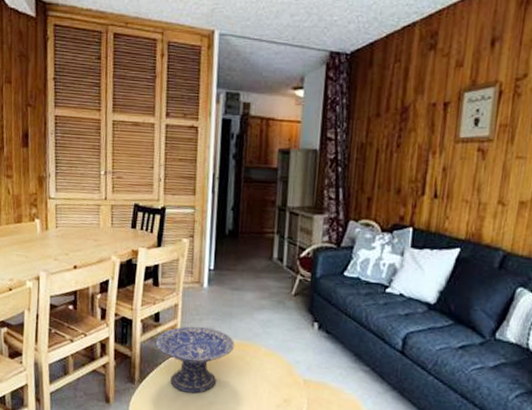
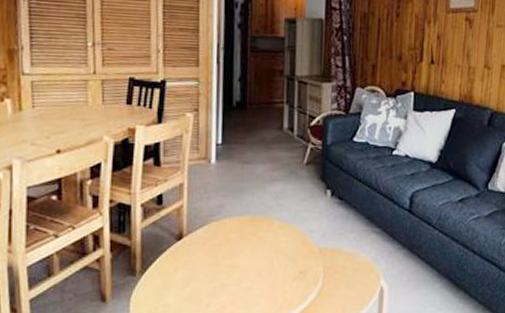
decorative bowl: present [155,326,235,394] -> none [159,205,248,277]

